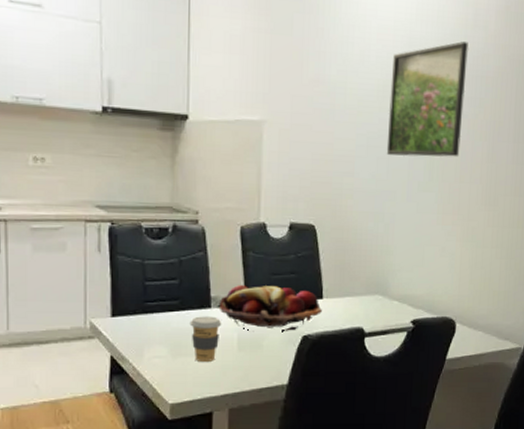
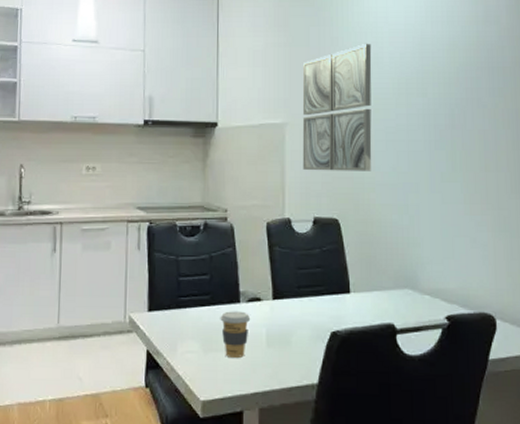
fruit basket: present [218,285,322,331] -> none [247,280,350,327]
wall art: none [280,37,359,177] -> present [302,43,372,171]
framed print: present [386,41,468,157] -> none [405,37,483,149]

